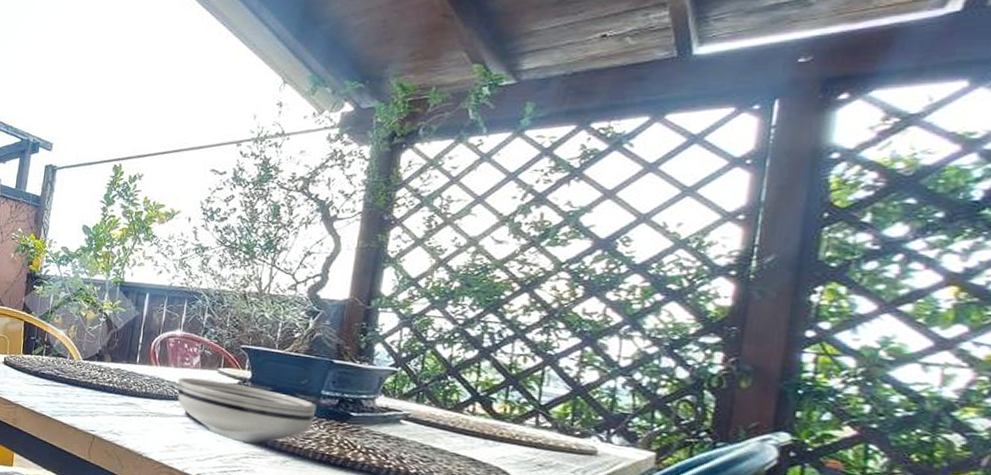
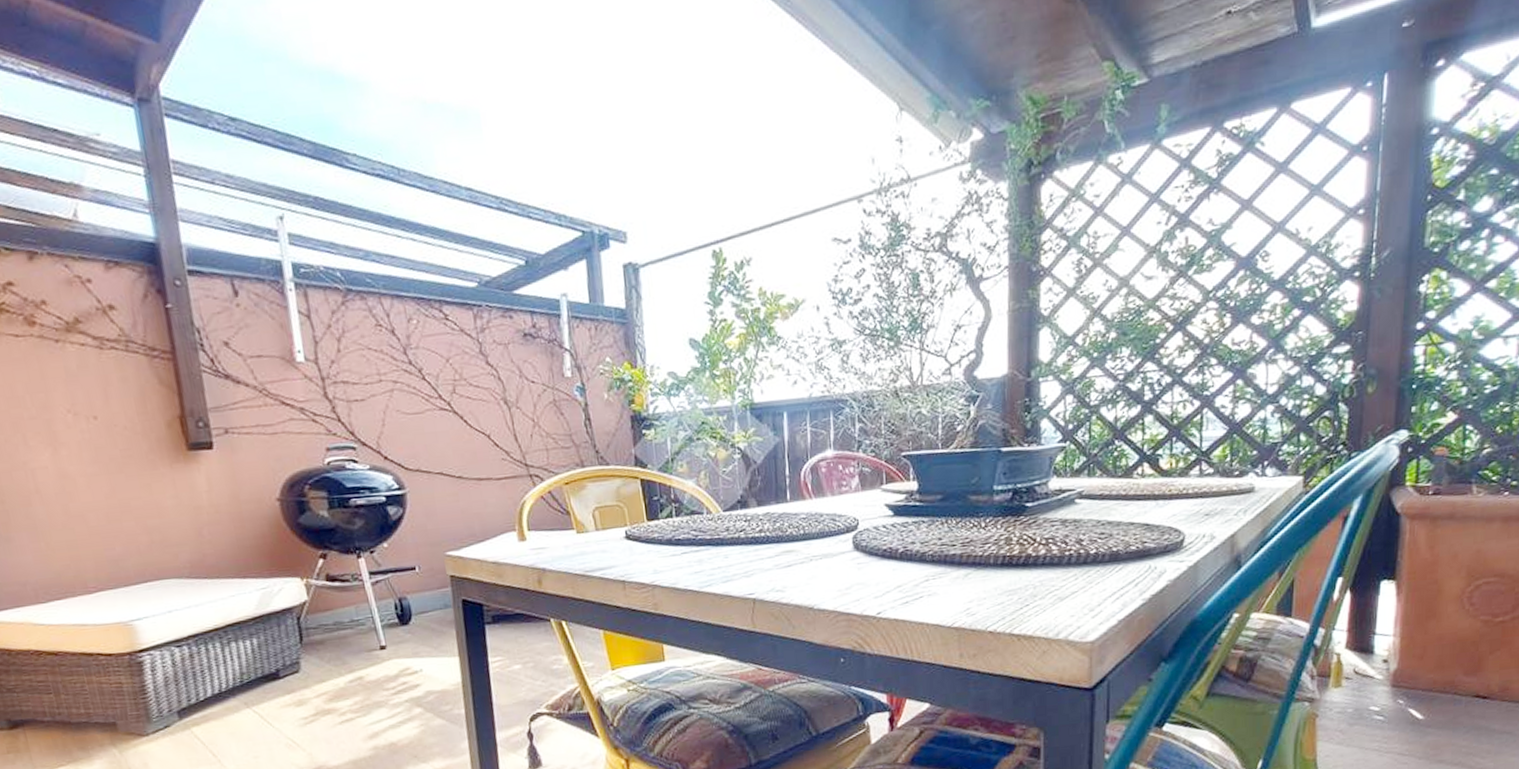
bowl: present [177,377,317,445] -> none [839,498,991,565]

